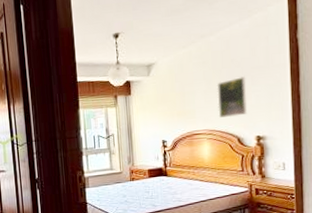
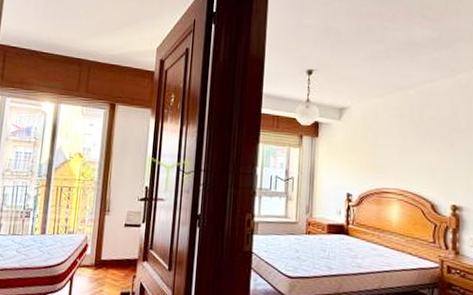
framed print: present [217,76,248,118] -> none [412,137,445,180]

